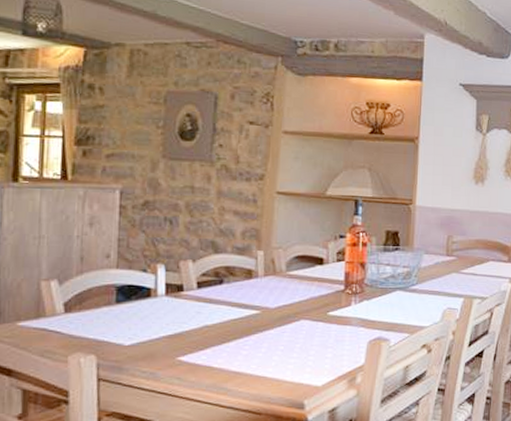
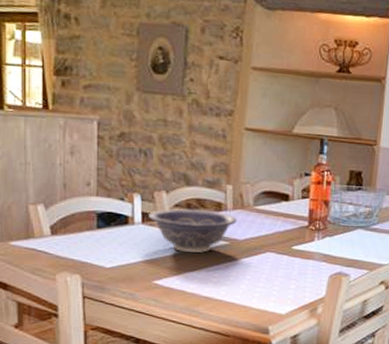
decorative bowl: none [173,277,269,325] -> present [149,208,237,254]

